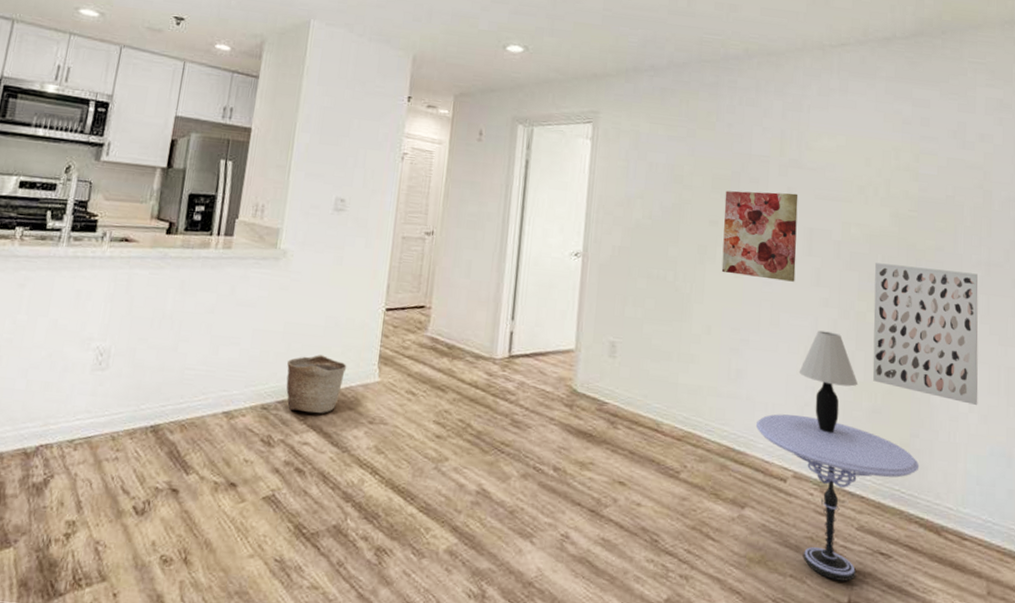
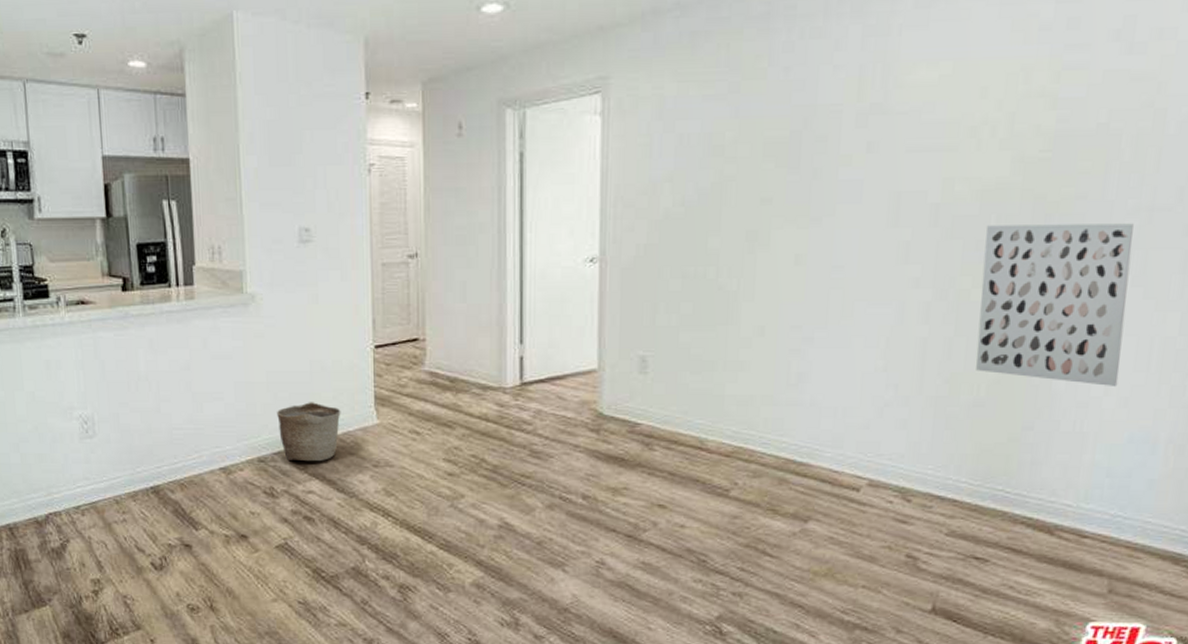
wall art: present [721,191,798,282] -> none [777,149,882,262]
side table: present [755,414,920,582] -> none [821,417,1032,589]
table lamp: present [799,330,859,434] -> none [878,317,956,434]

